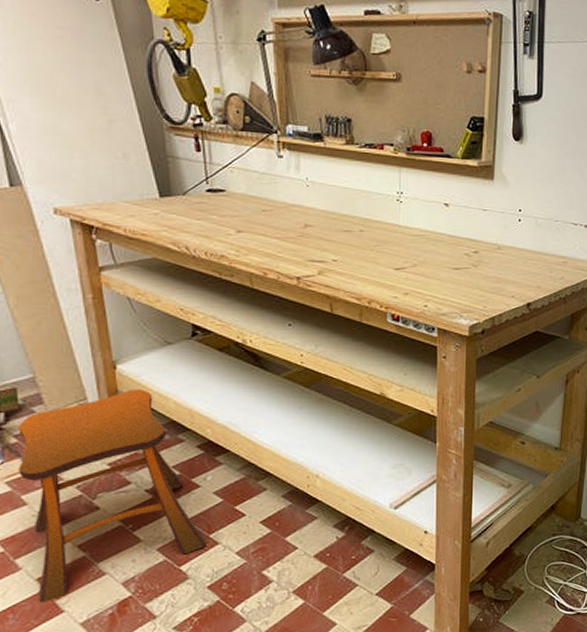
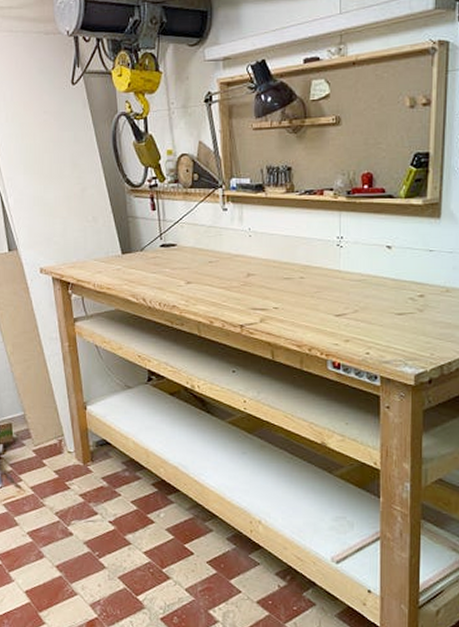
stool: present [18,388,207,603] -> none [13,428,160,613]

